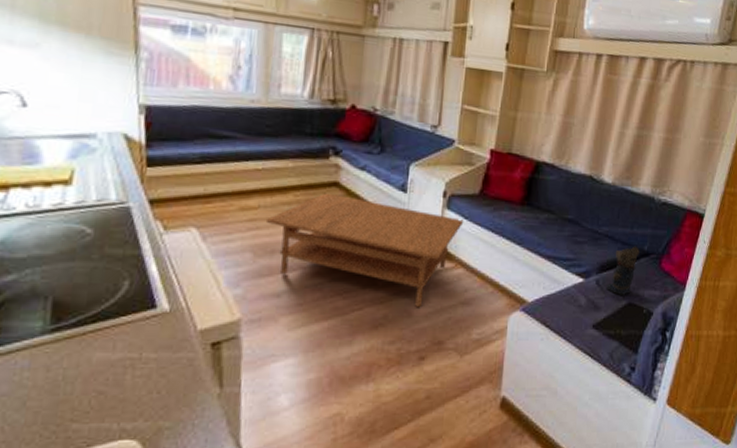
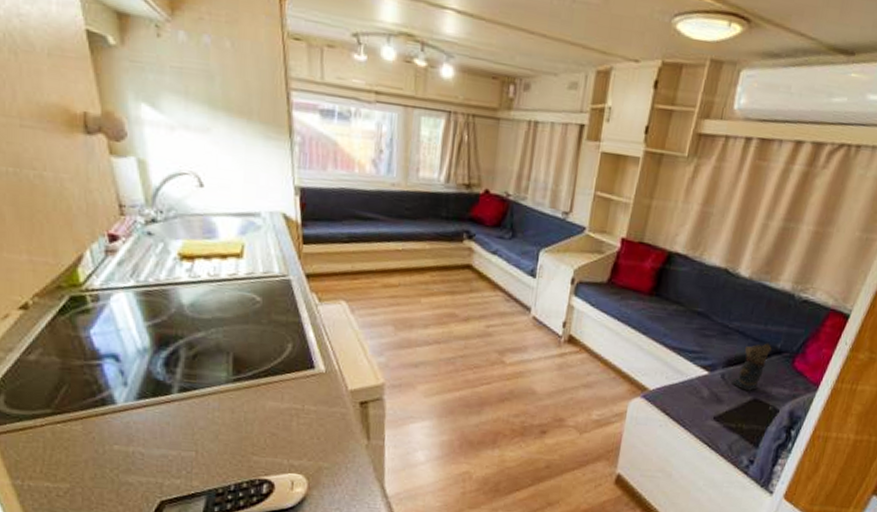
coffee table: present [267,193,464,308] -> none [406,274,591,387]

